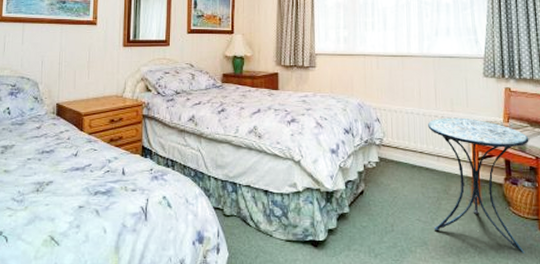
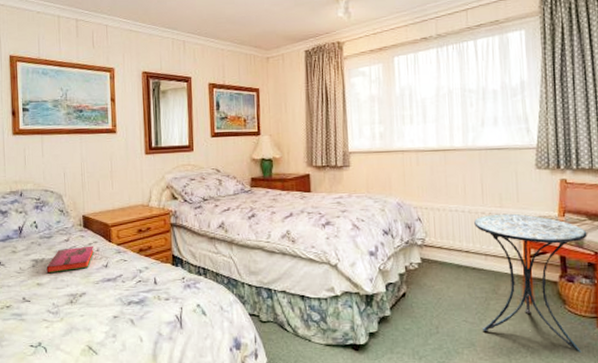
hardback book: none [15,134,66,161] -> present [46,245,95,274]

